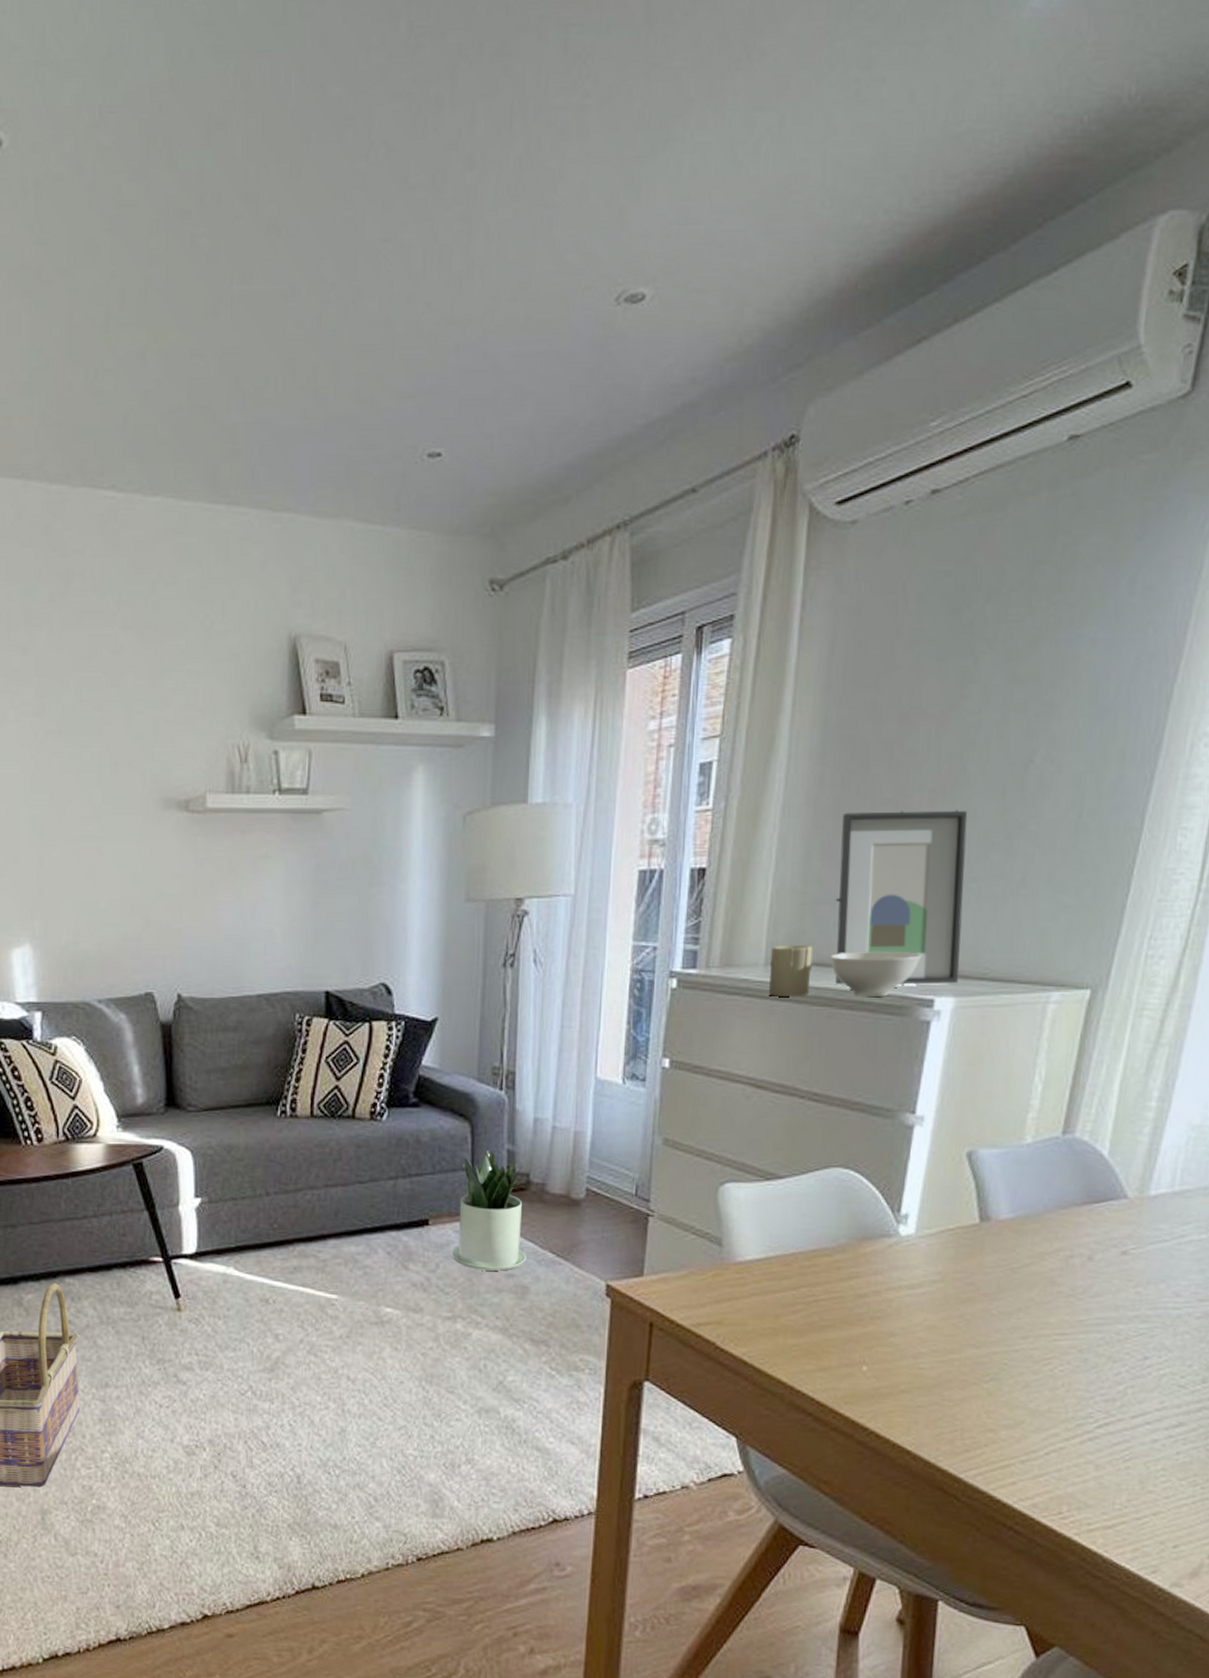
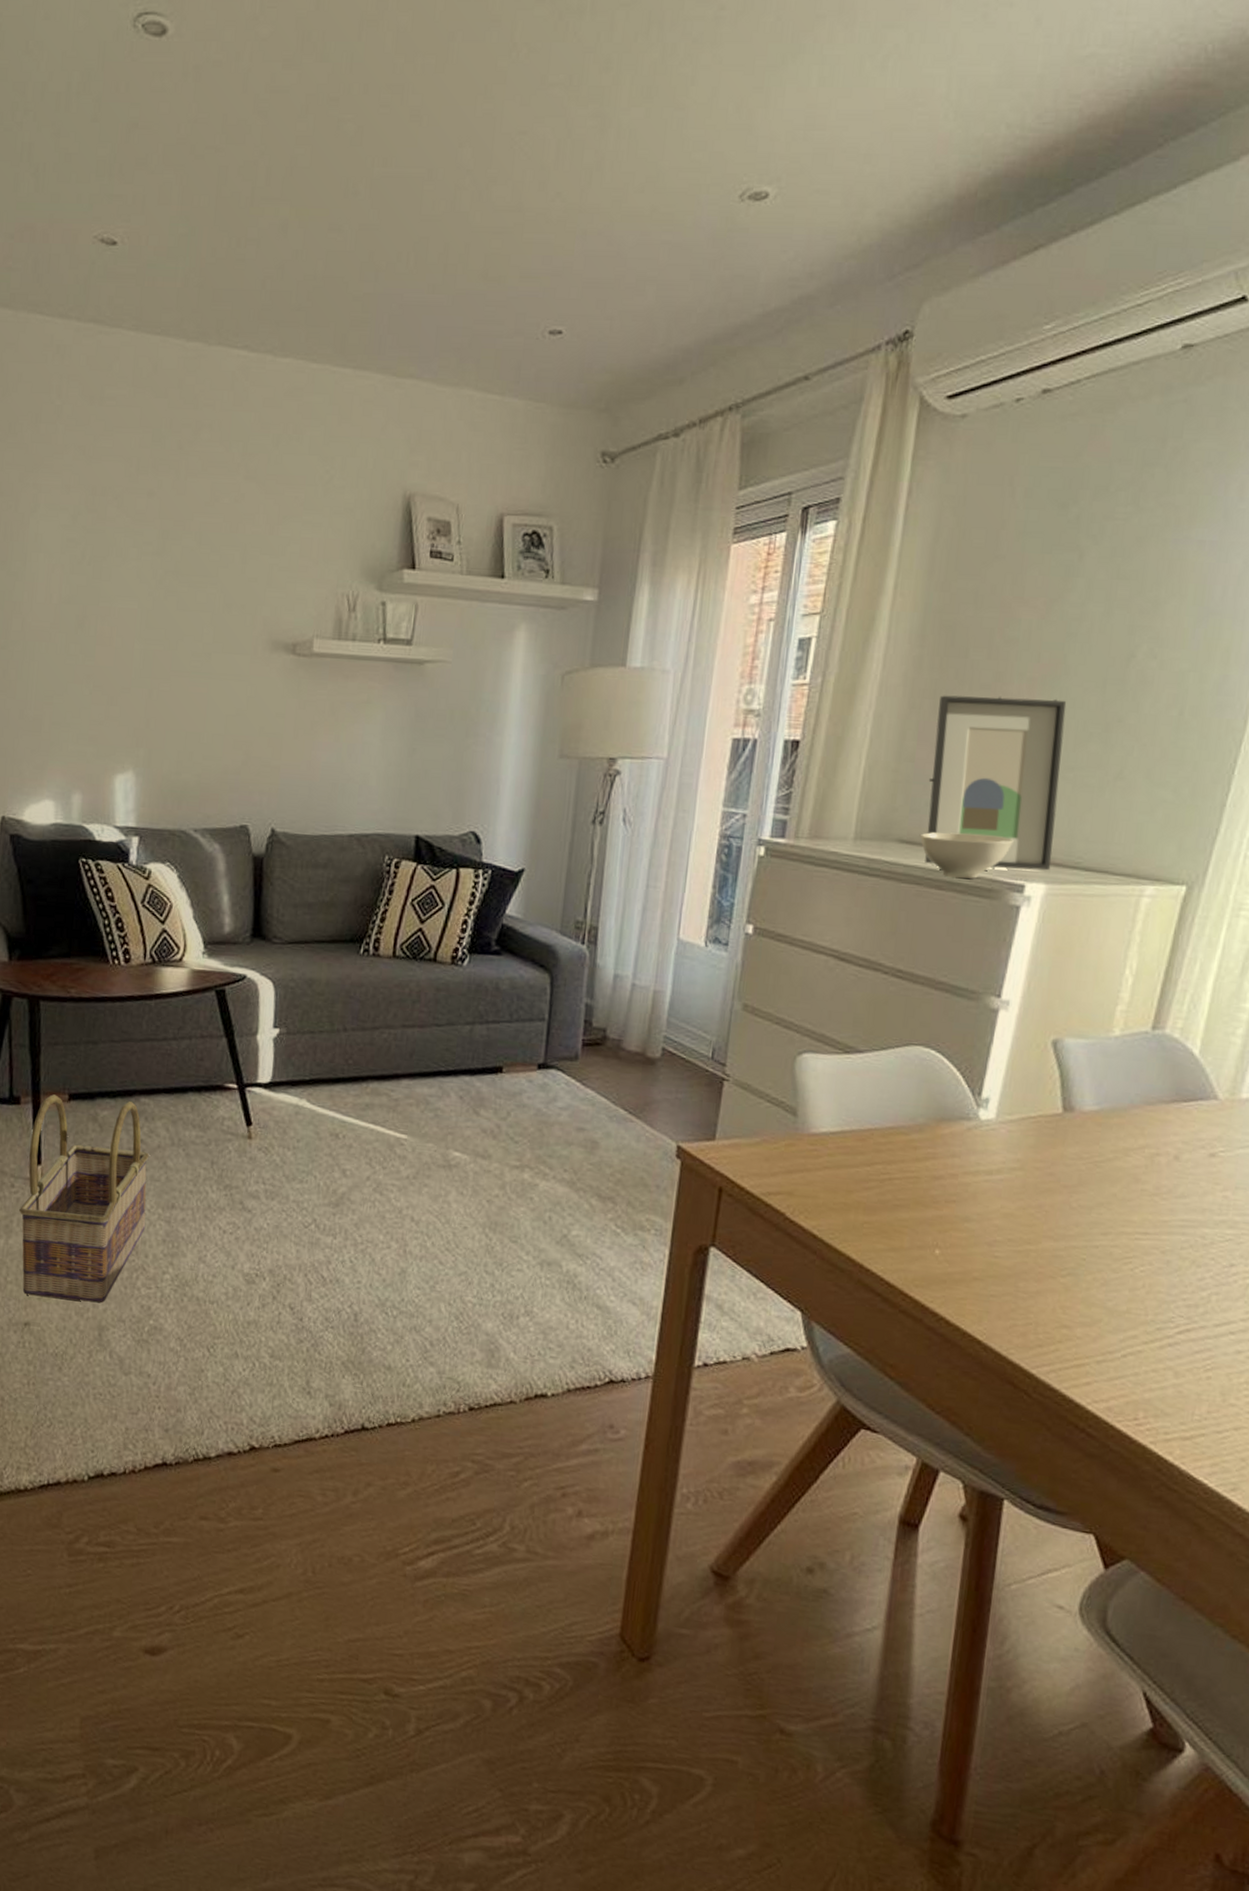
planter: present [451,1150,526,1271] -> none [523,1002,600,1124]
candle: present [768,944,814,997] -> none [856,820,905,873]

